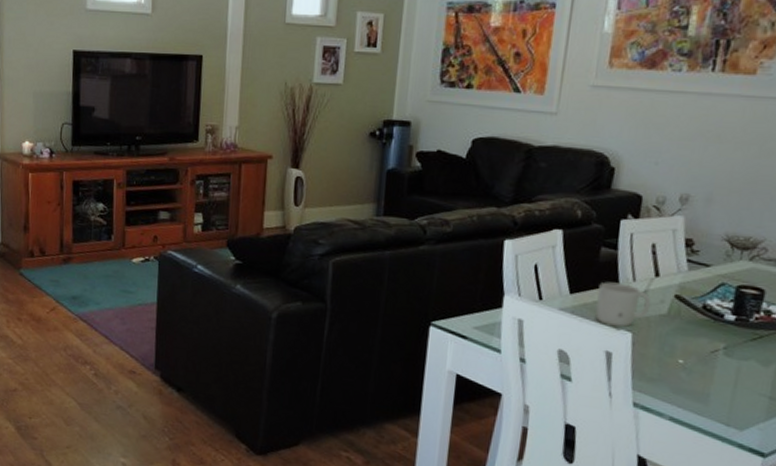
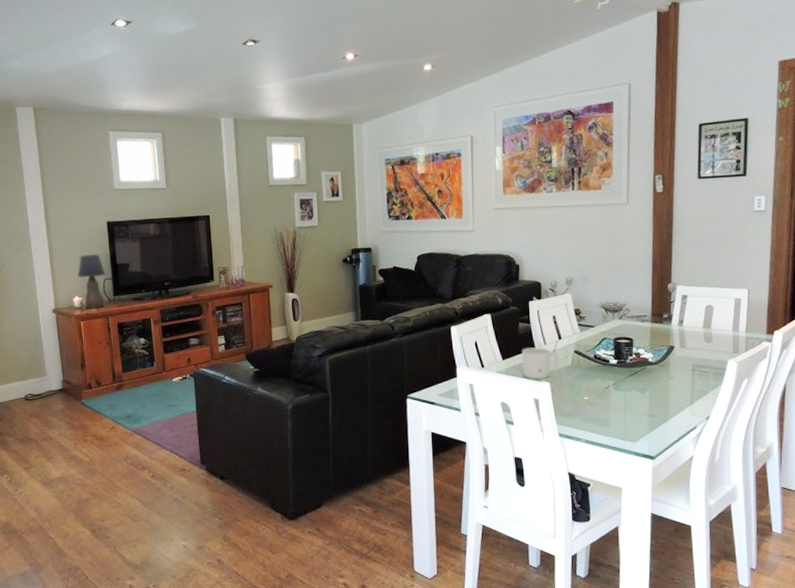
table lamp: none [31,89,65,161] -> present [77,254,106,310]

